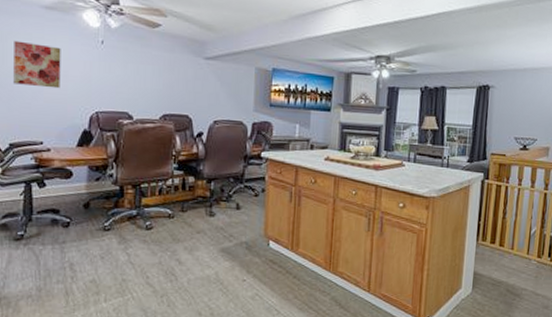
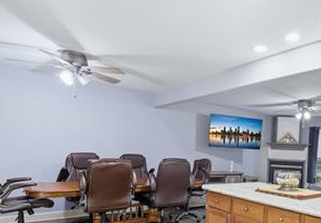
wall art: present [13,40,61,89] -> none [9,98,44,135]

